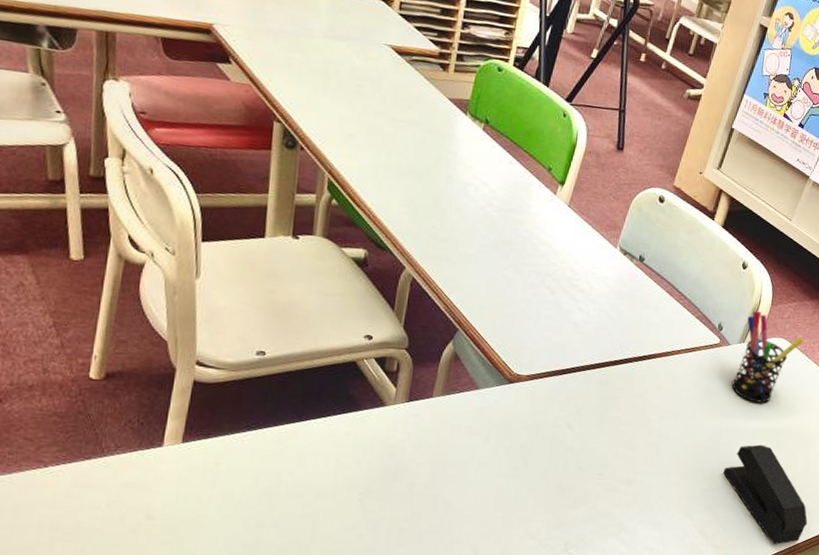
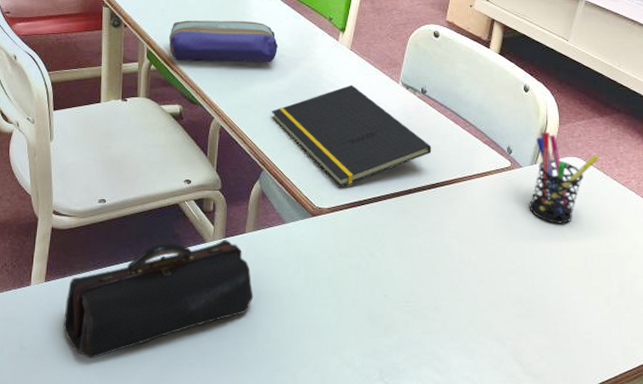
pencil case: none [204,403,437,529] -> present [63,240,254,359]
pencil case: none [356,150,488,212] -> present [169,20,279,63]
notepad: none [473,244,643,354] -> present [272,84,432,187]
stapler: present [722,444,808,544] -> none [531,267,632,373]

